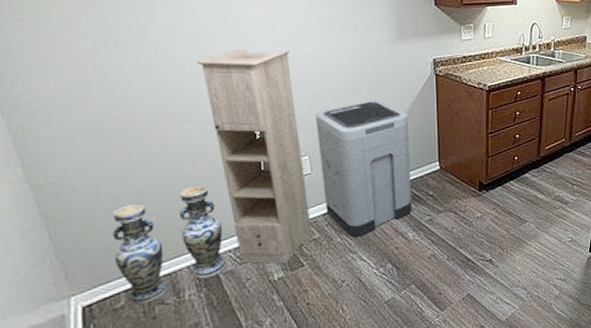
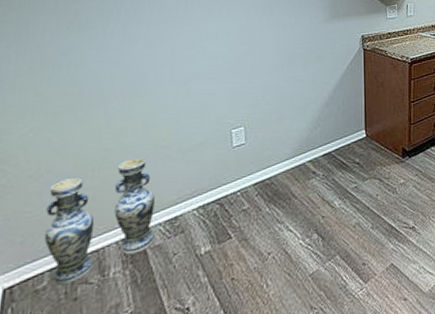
storage cabinet: present [196,48,312,264] -> none [148,28,242,237]
trash can: present [315,100,411,237] -> none [252,73,339,207]

